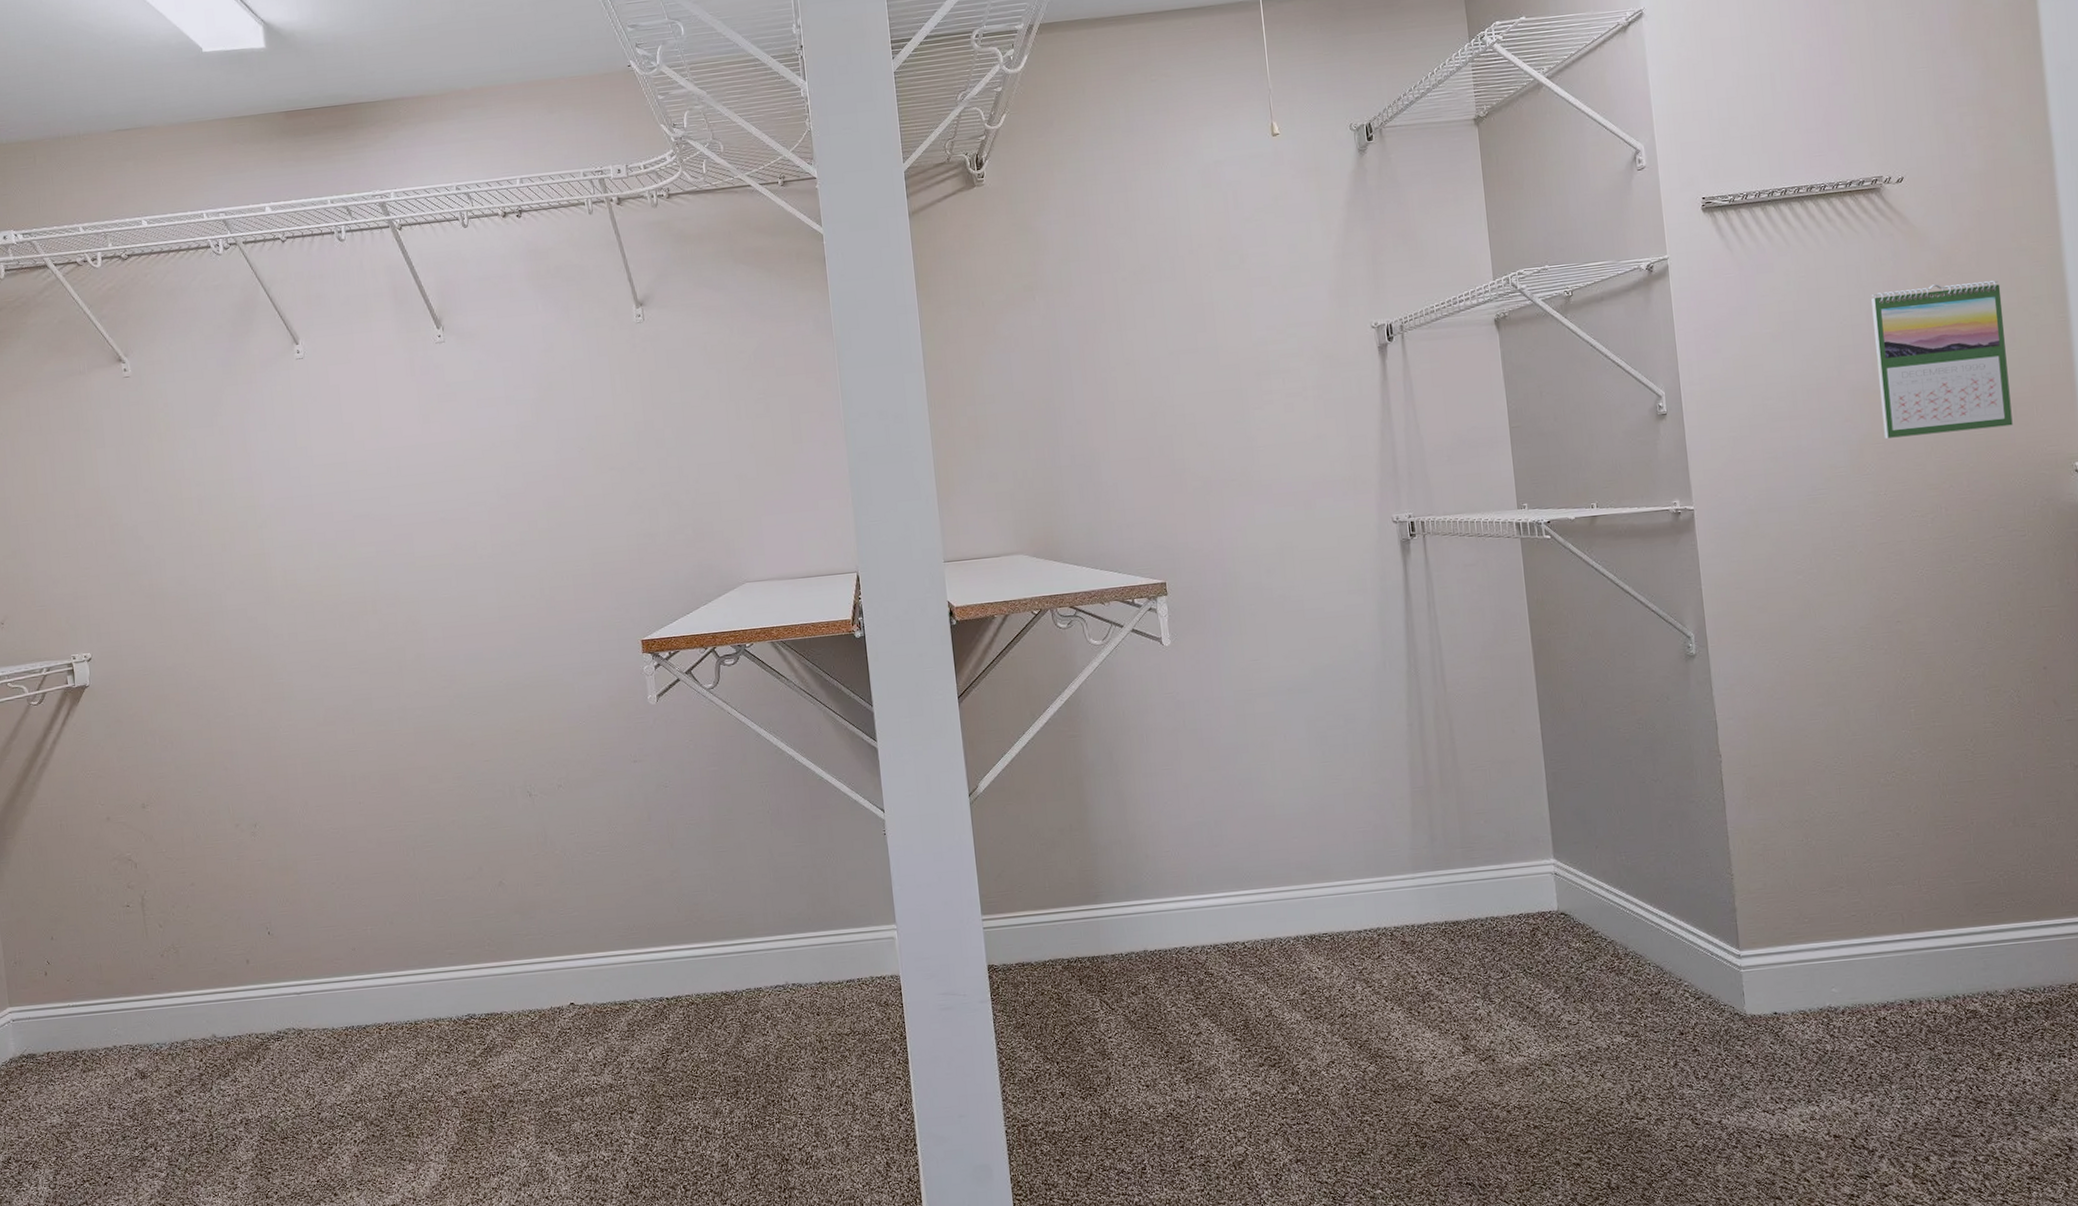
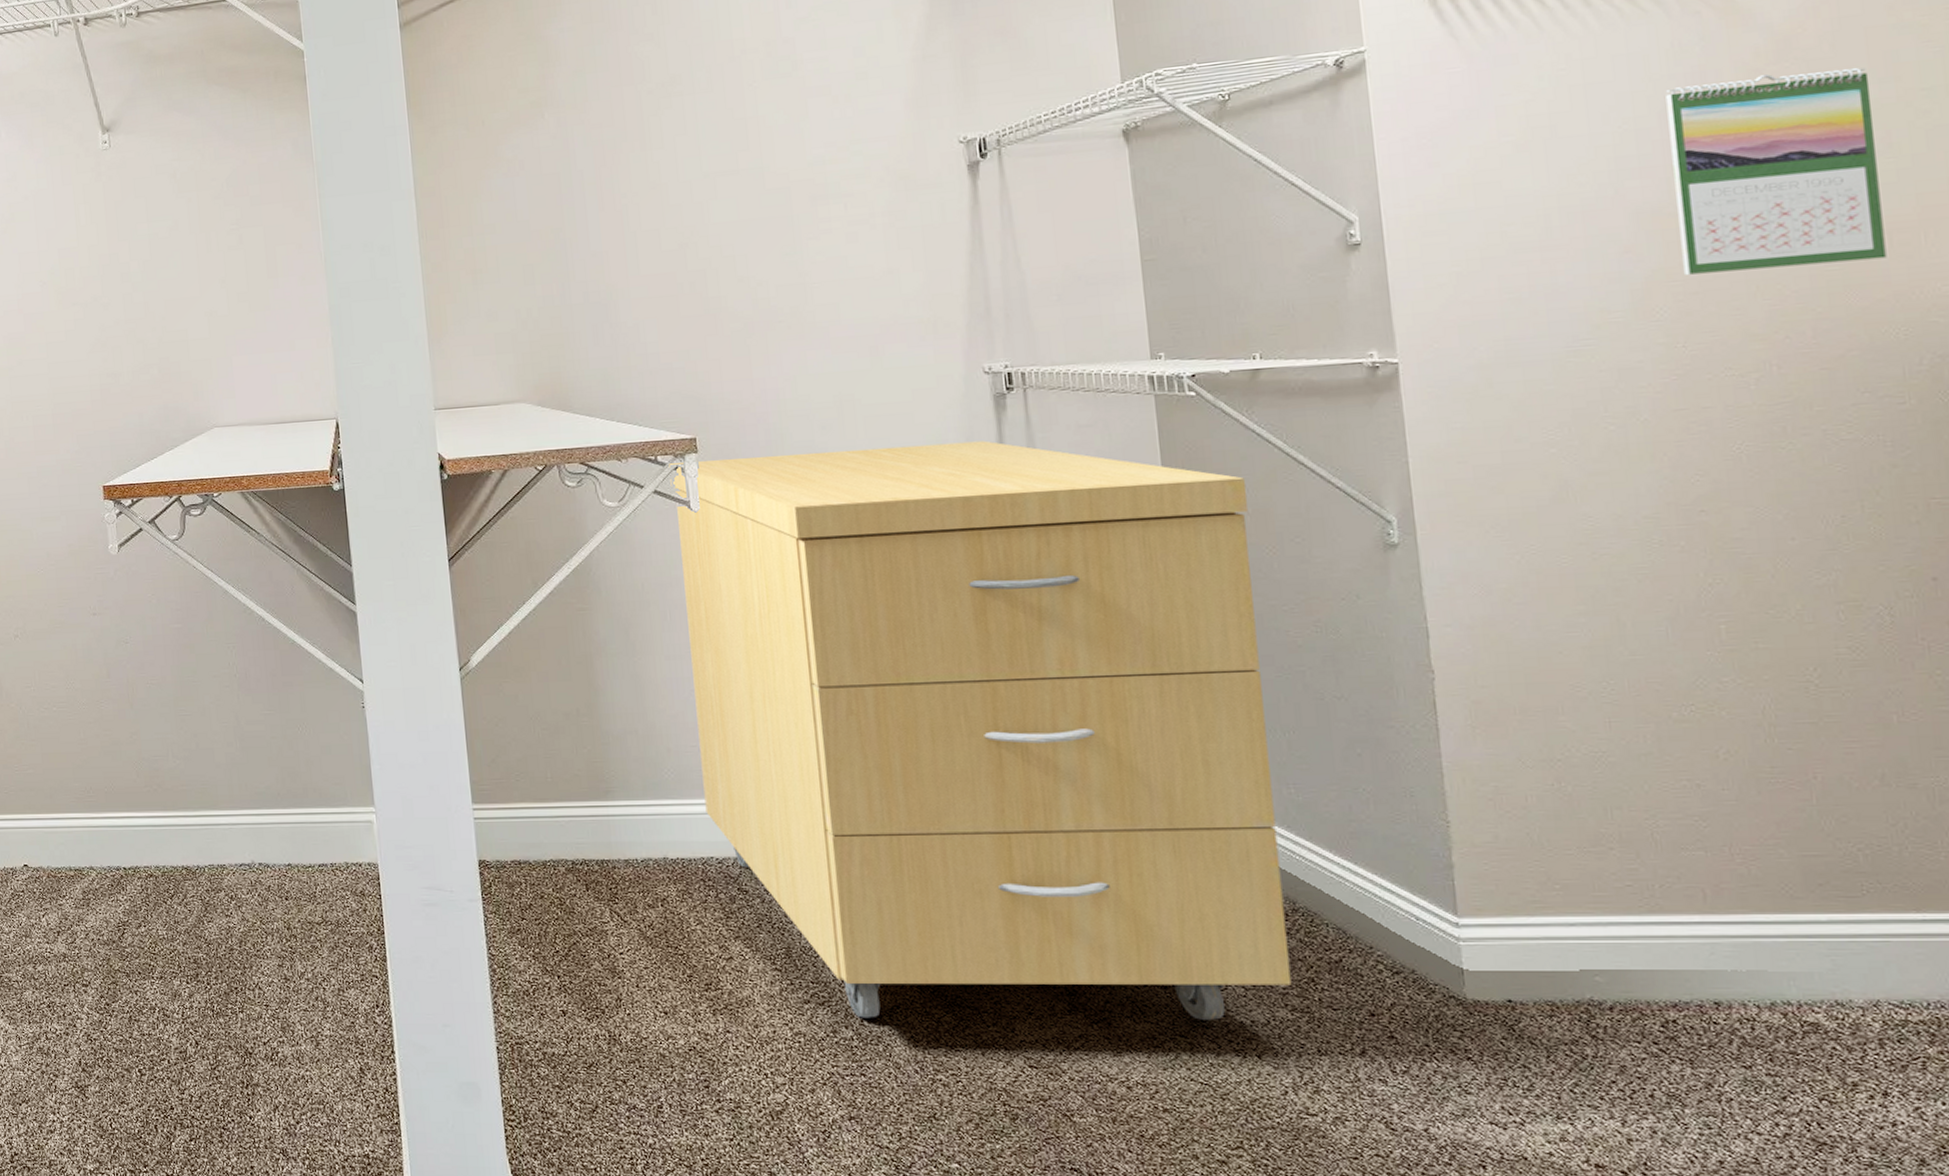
storage cabinet: none [1144,579,1625,1075] -> present [669,440,1292,1020]

